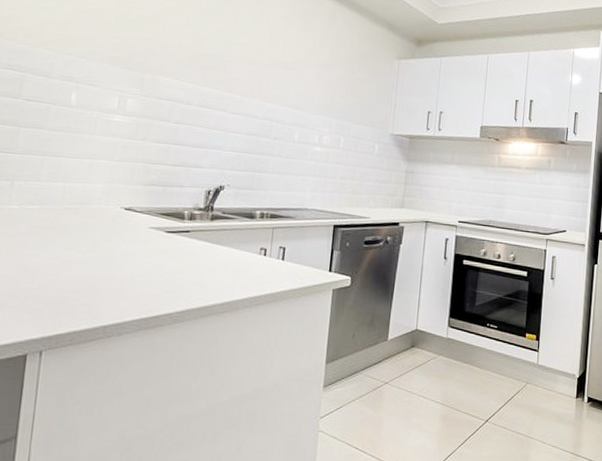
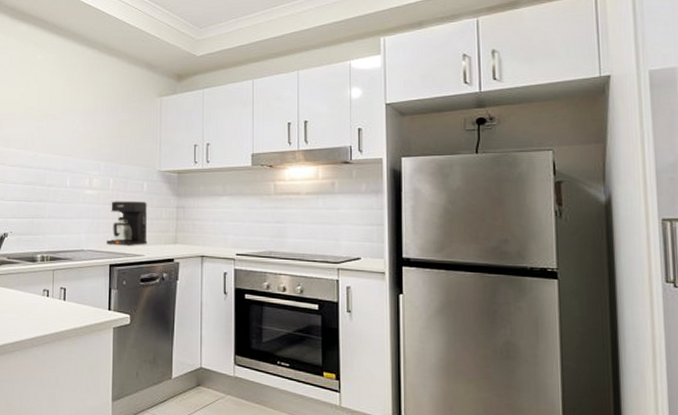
coffee maker: none [332,160,377,208] -> present [106,201,148,246]

